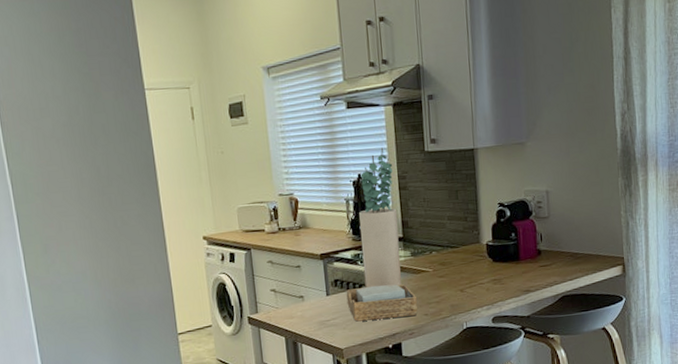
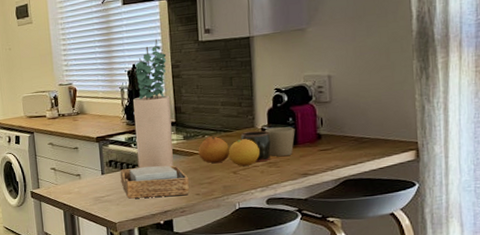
fruit: none [425,252,457,281] -> present [198,136,230,163]
fruit: none [455,255,485,284] -> present [228,139,260,166]
mug: none [466,246,496,280] -> present [240,130,272,163]
cup: none [489,242,518,274] -> present [264,127,295,157]

